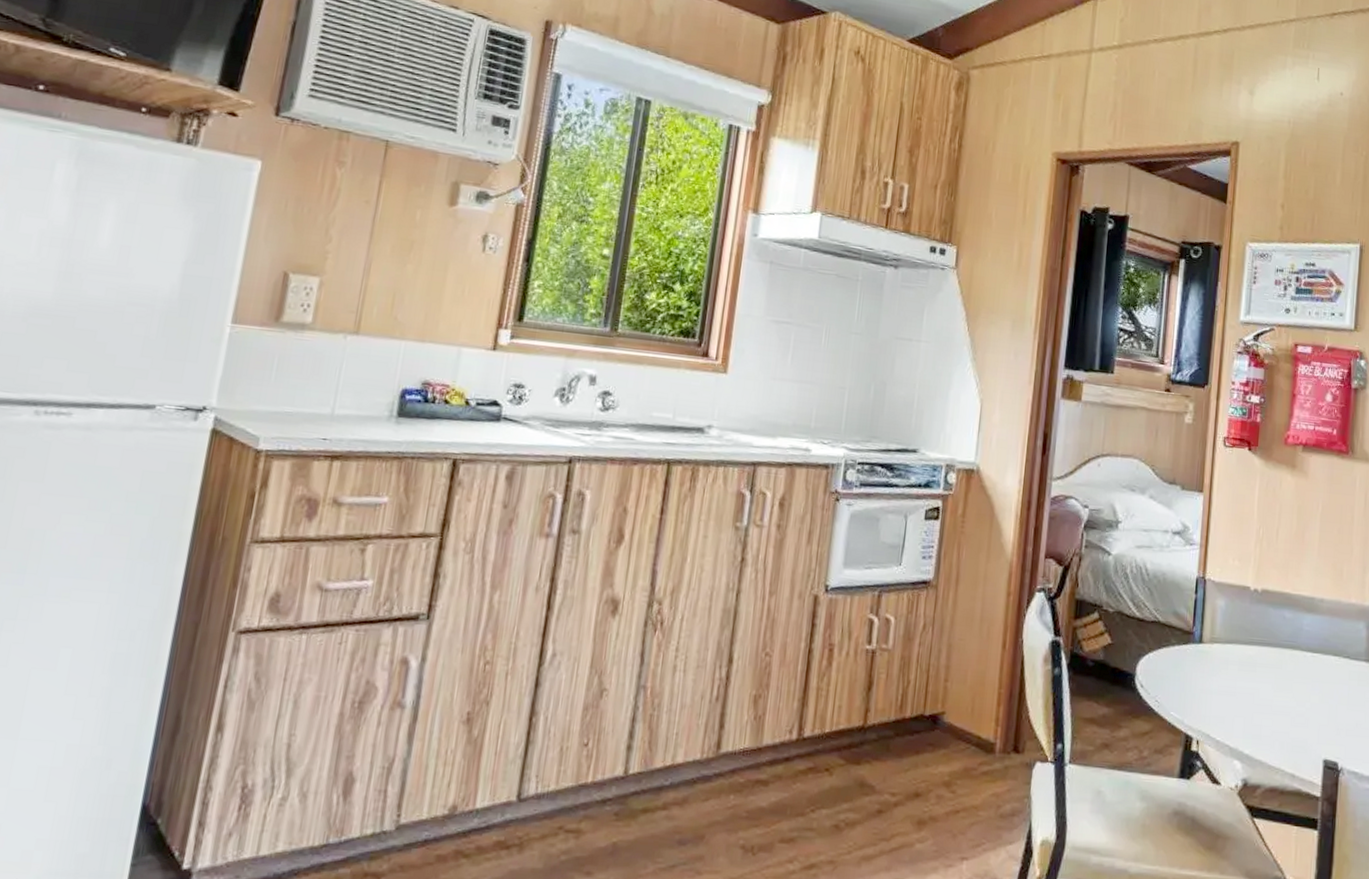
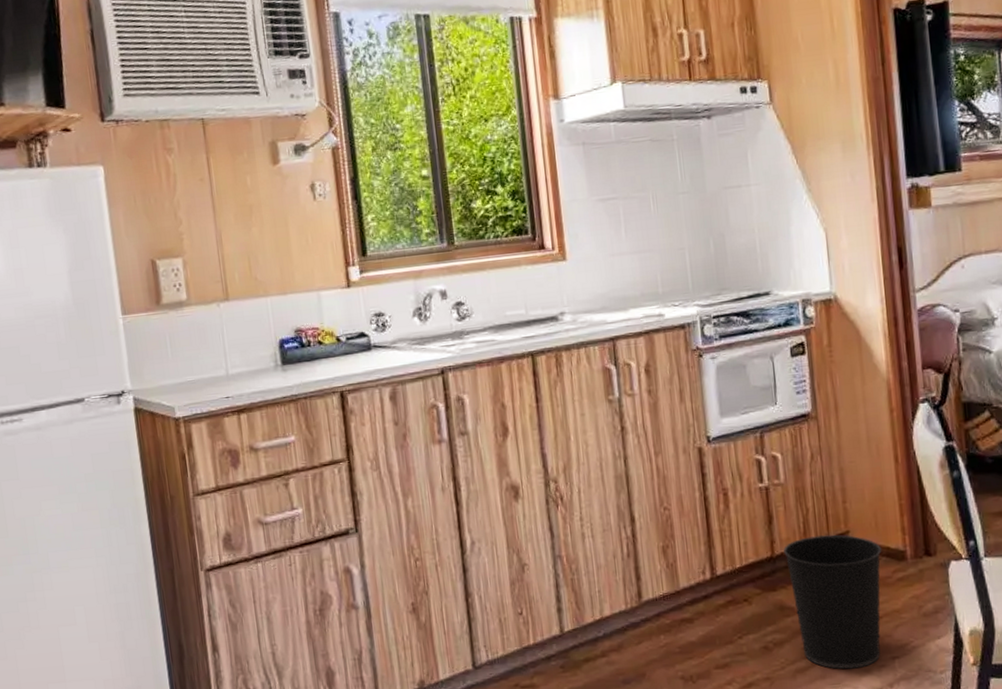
wastebasket: none [874,711,973,865] -> present [784,534,882,670]

